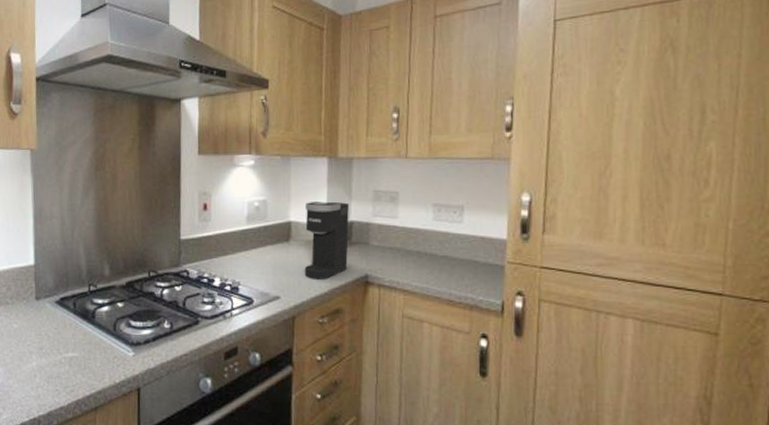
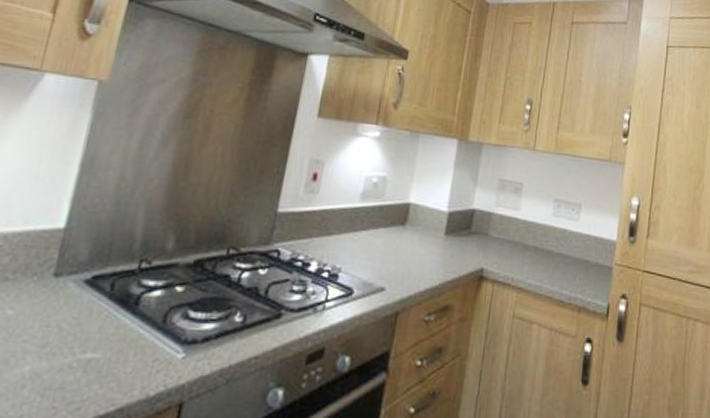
coffee maker: present [304,201,349,279] -> none [416,184,473,271]

